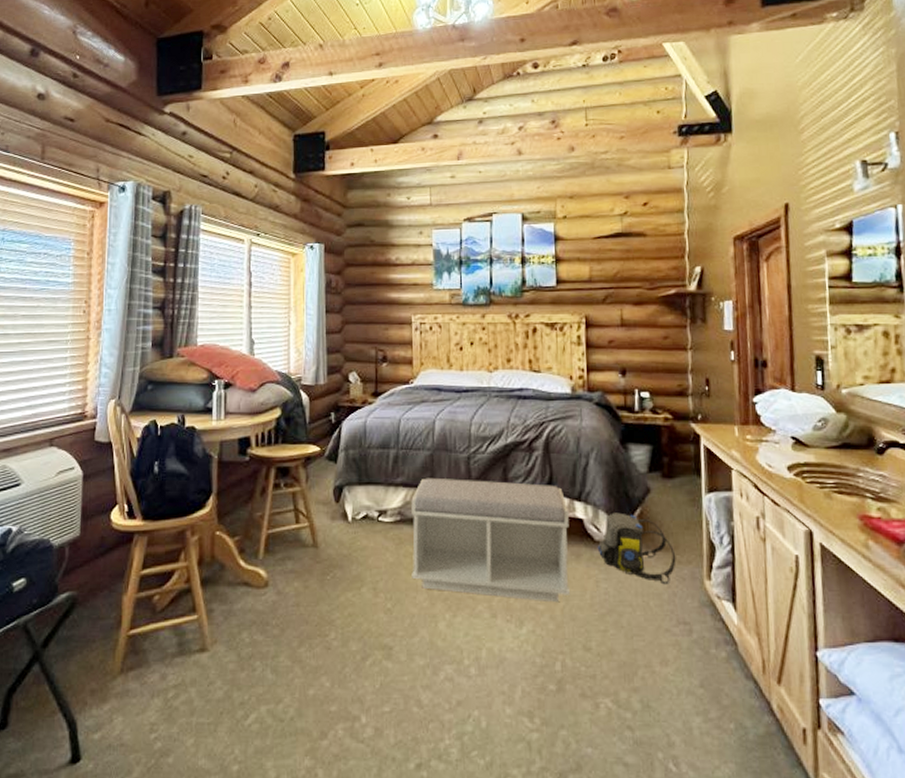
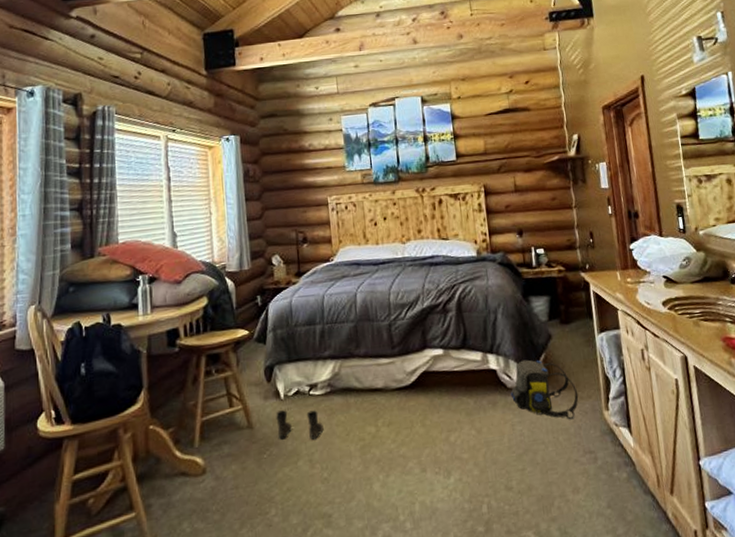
boots: none [342,533,391,567] -> present [276,410,324,440]
bench: present [411,477,570,603] -> none [339,341,490,454]

